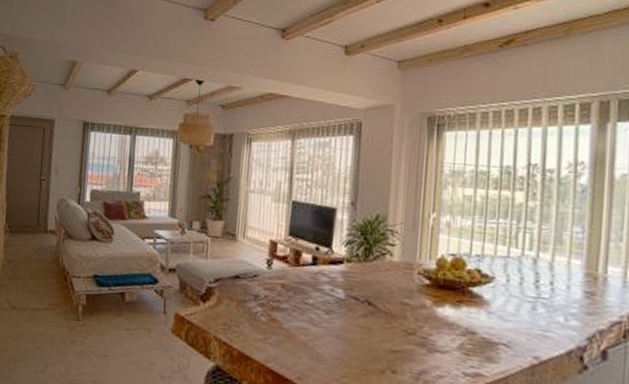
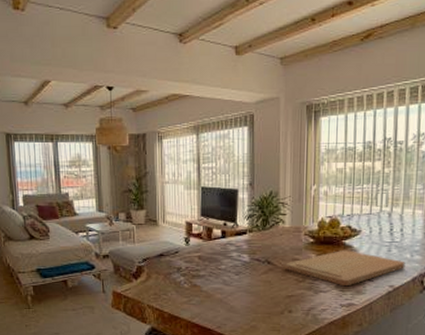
cutting board: none [392,300,557,350] -> present [286,250,406,287]

